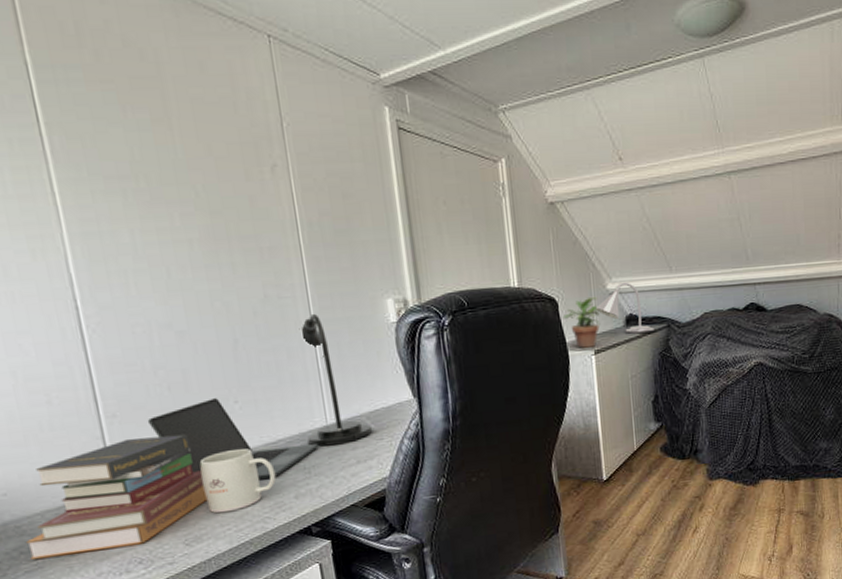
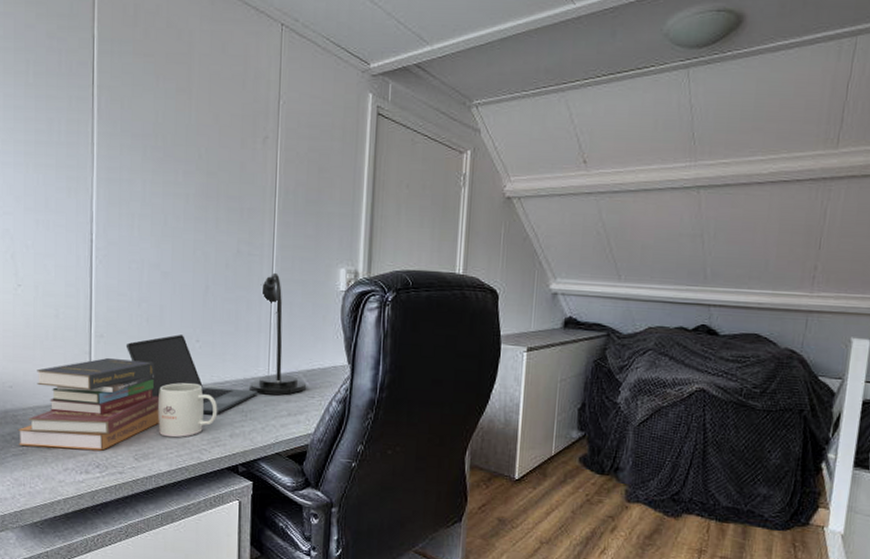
potted plant: present [562,296,601,348] -> none [501,293,539,344]
table lamp: present [596,282,656,334] -> none [536,284,594,339]

